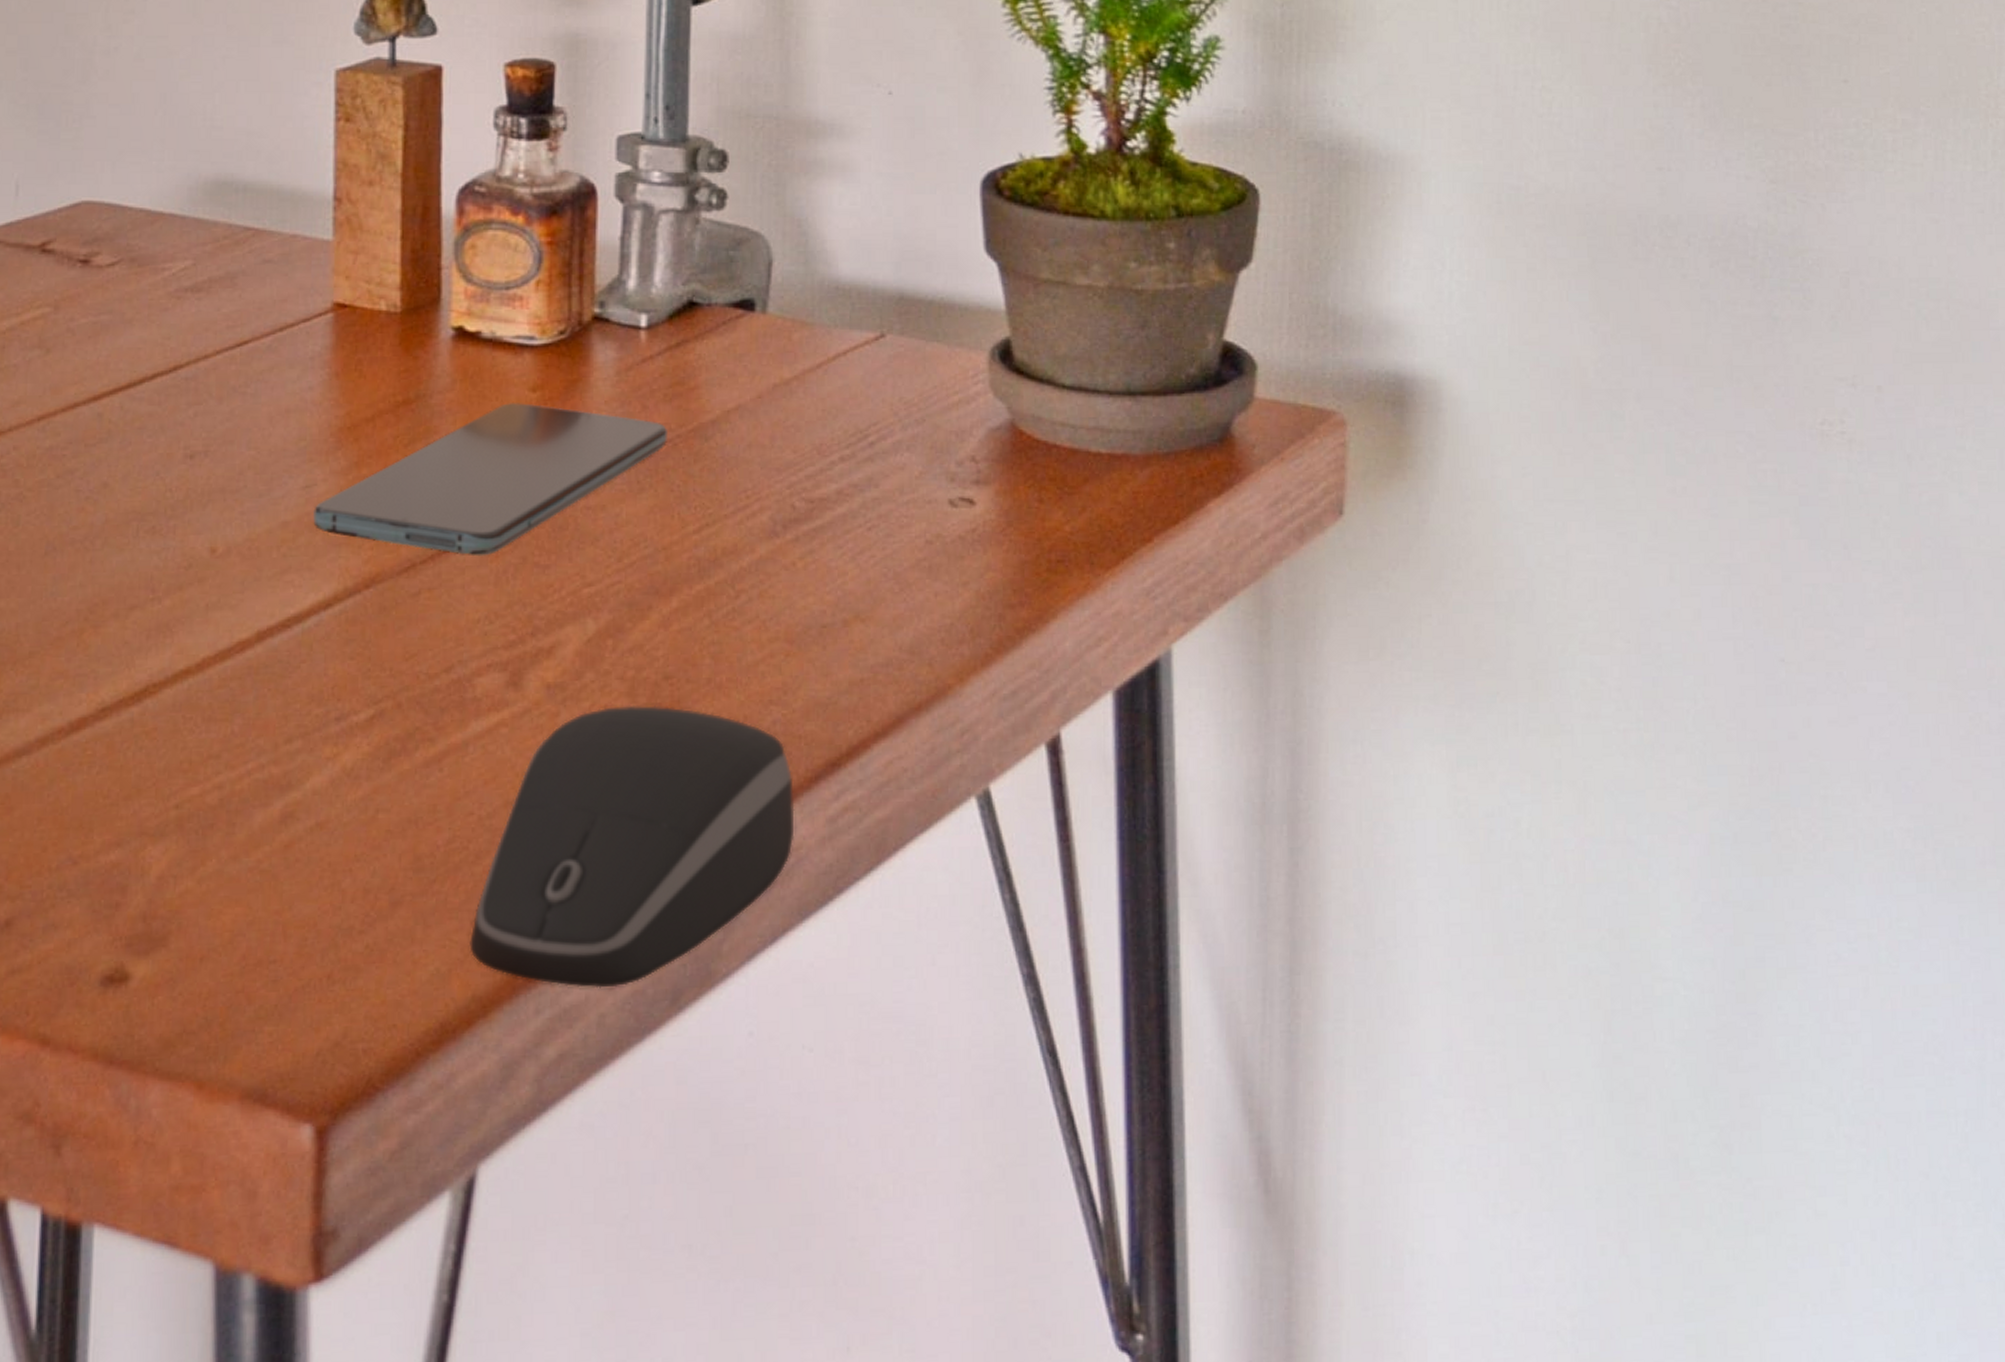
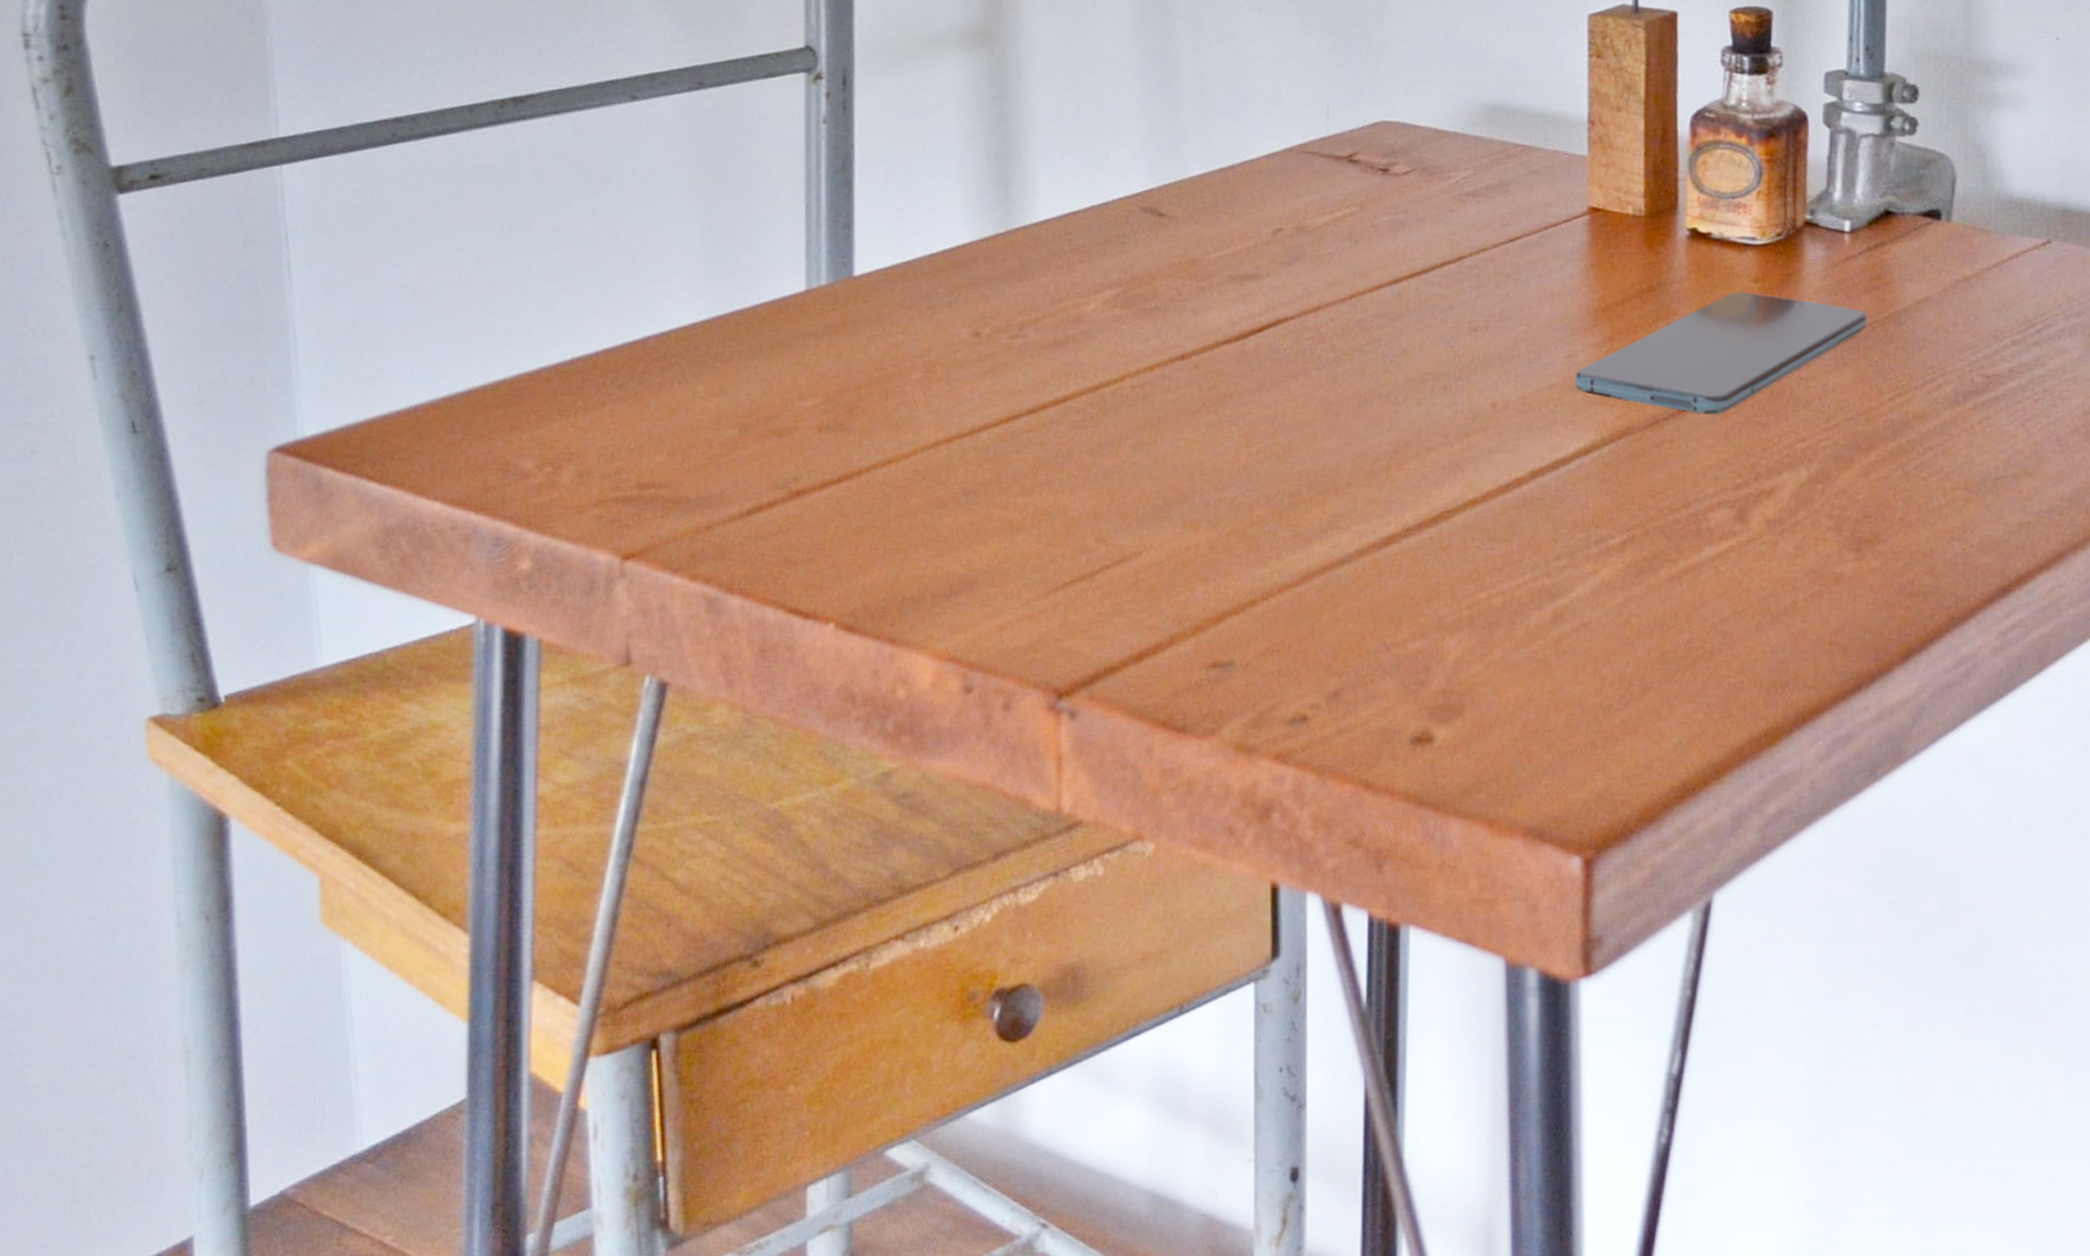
computer mouse: present [469,705,795,989] -> none [1706,537,1972,760]

